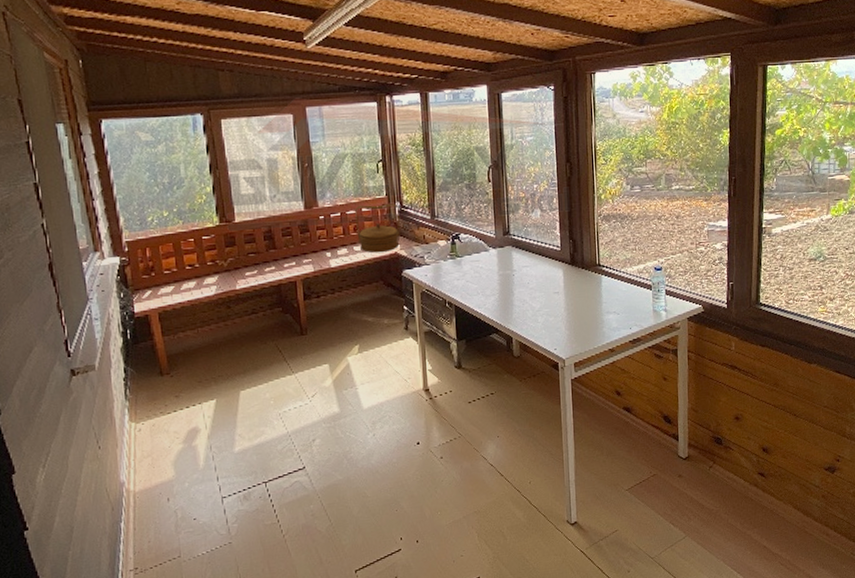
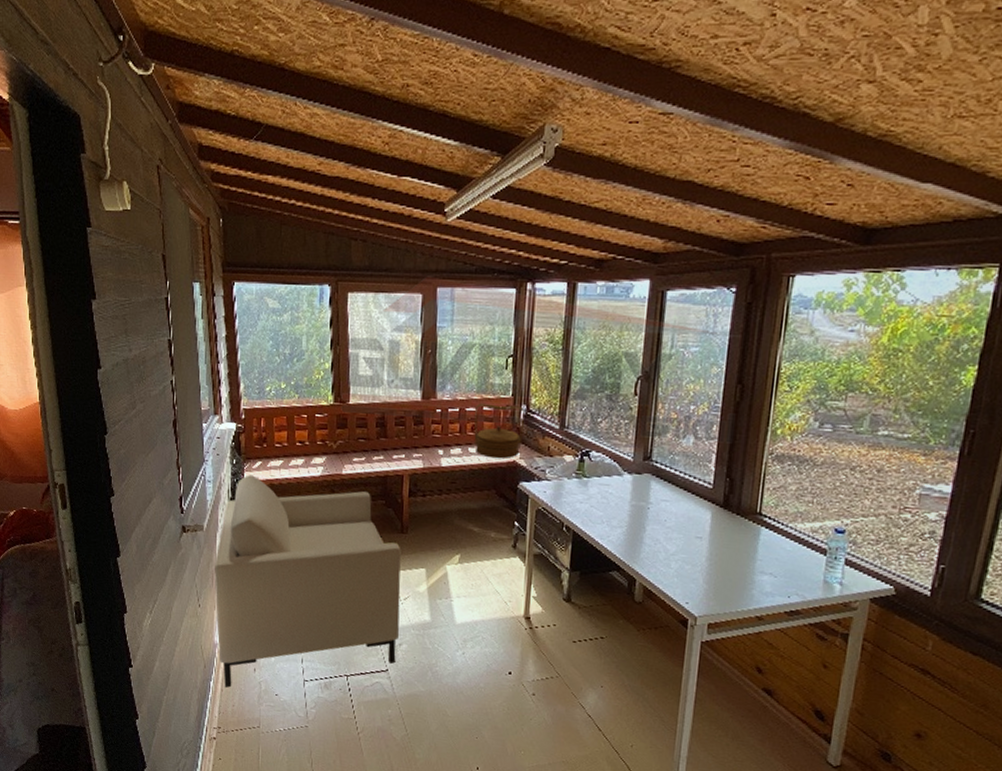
chair: none [111,302,312,525] -> present [214,475,401,688]

